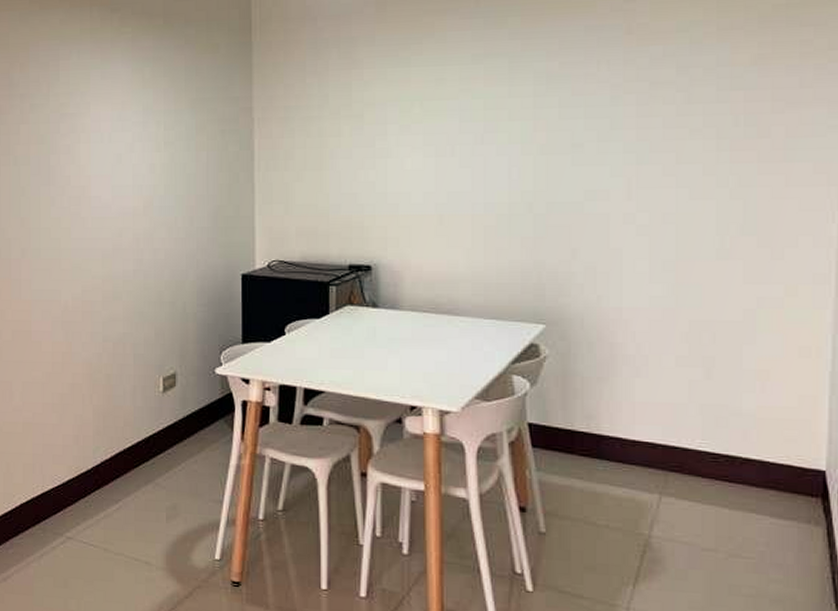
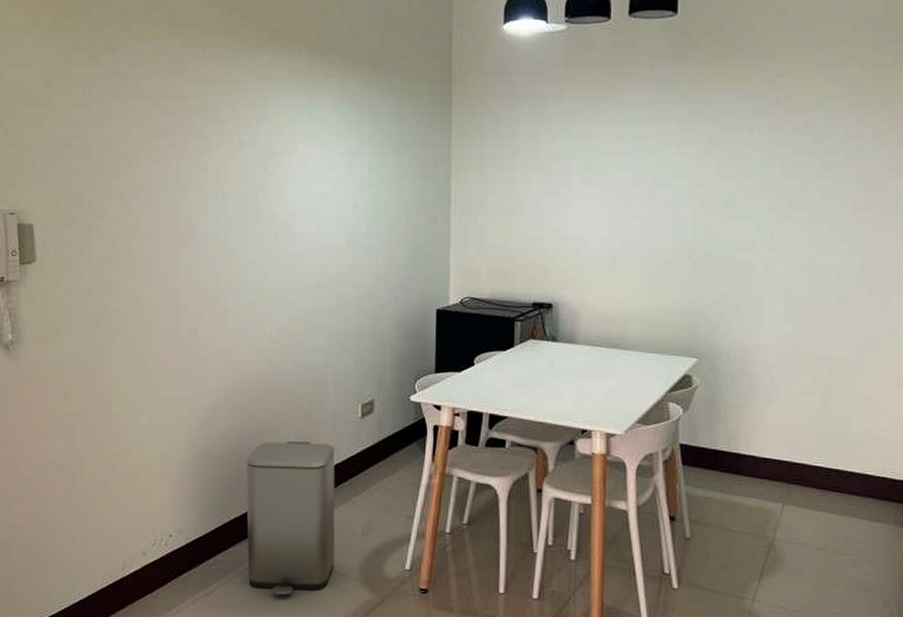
pedal bin: none [42,417,137,583] -> present [246,441,335,595]

